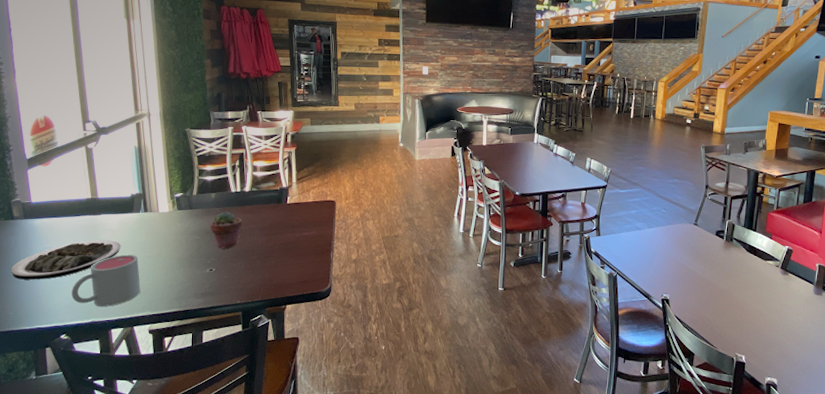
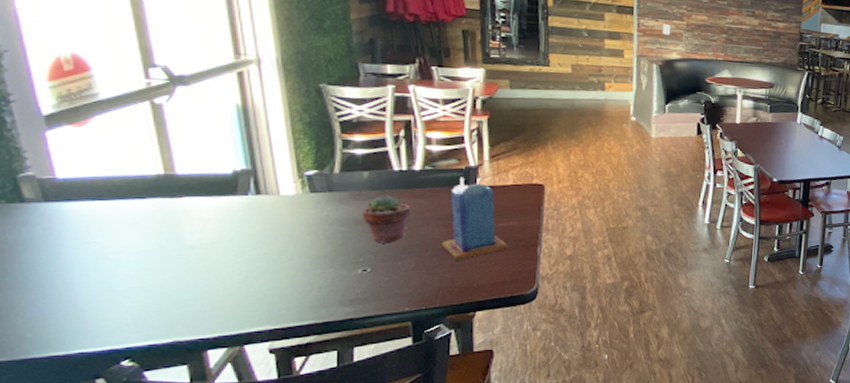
plate: present [11,240,121,280] -> none [24,232,219,288]
mug: present [71,254,141,306] -> none [136,251,254,321]
candle: none [263,196,309,263] -> present [441,177,508,261]

